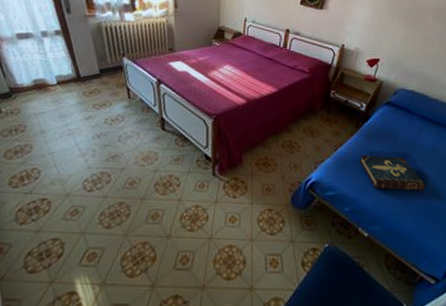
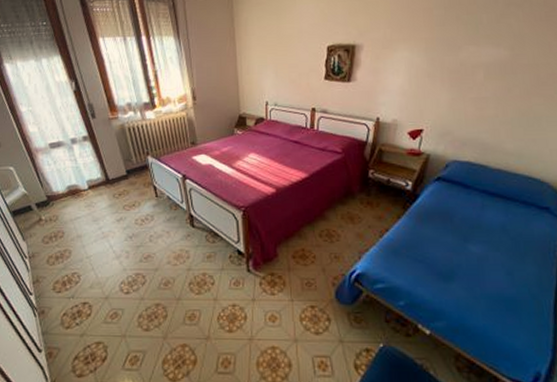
book: present [359,154,426,191] -> none [410,239,498,279]

